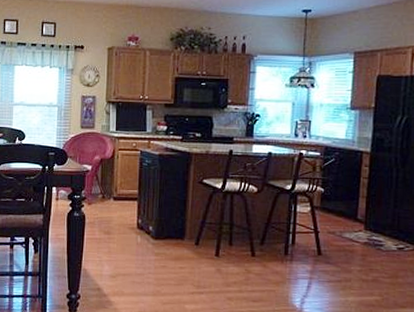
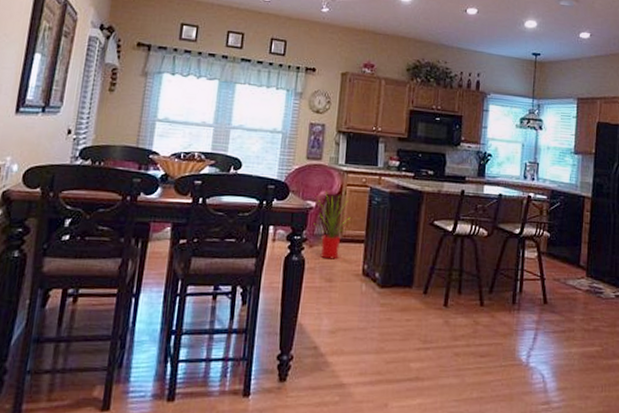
house plant: none [90,156,125,215] -> present [313,192,352,260]

